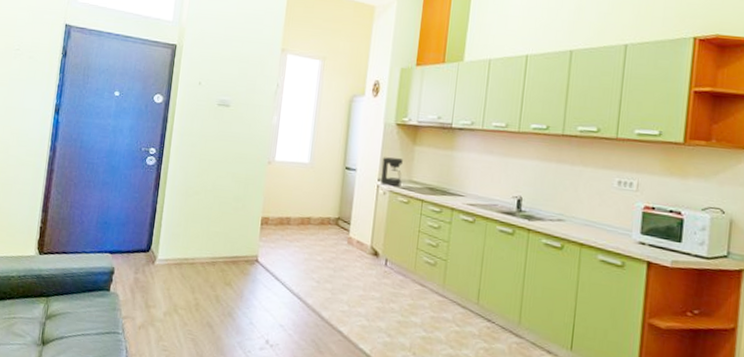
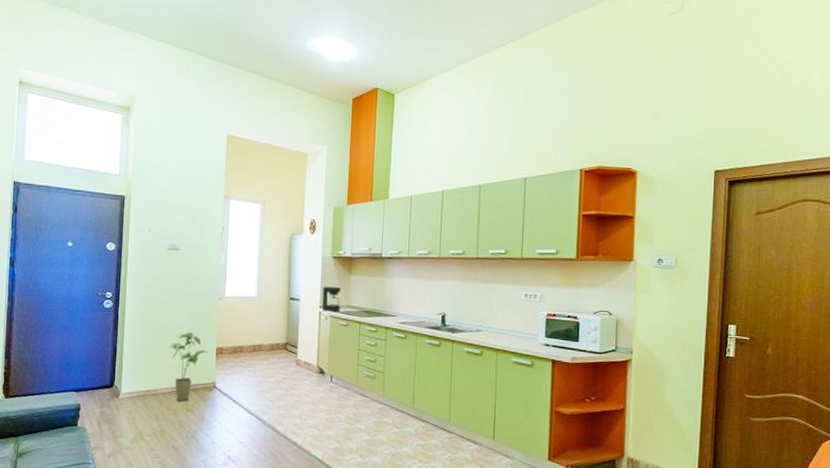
house plant: none [212,197,252,274] -> present [170,332,208,402]

